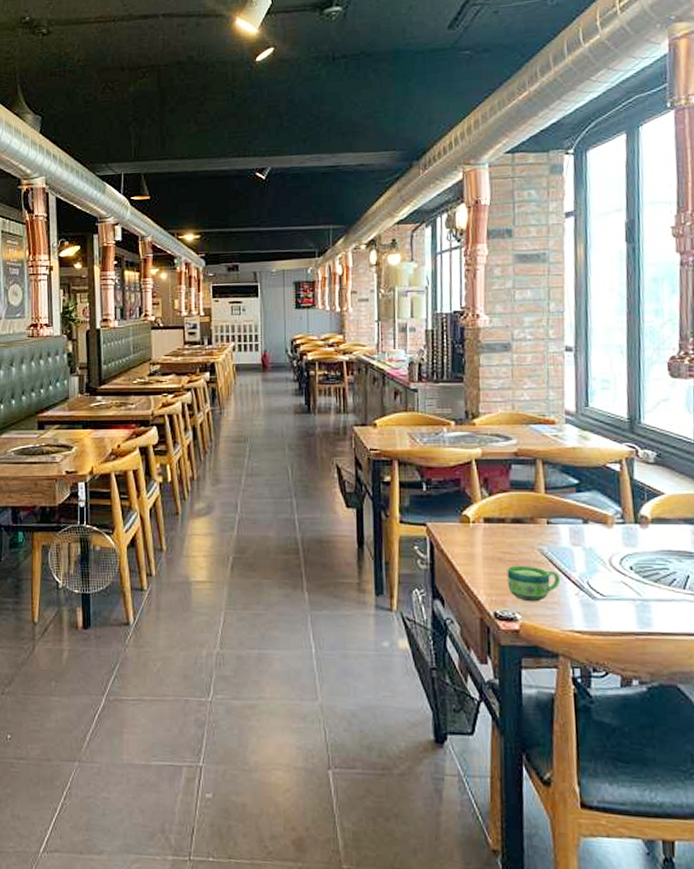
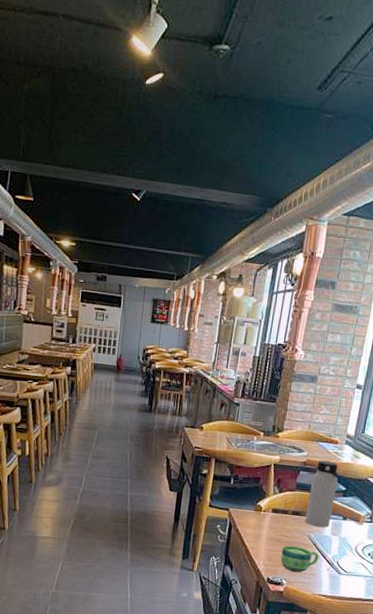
water bottle: none [529,448,567,536] -> present [305,460,339,528]

